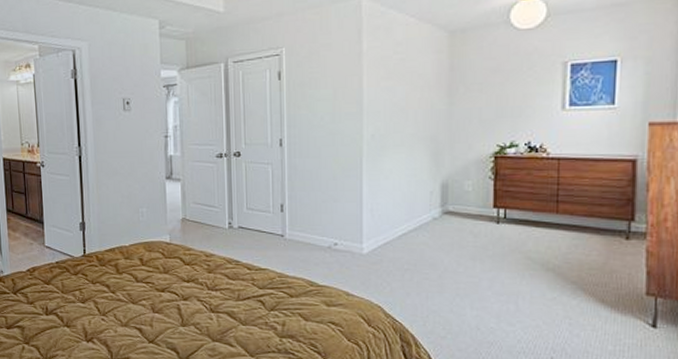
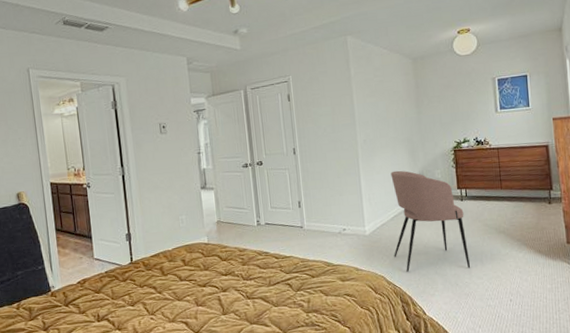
armchair: none [397,177,500,311] -> present [391,170,471,273]

